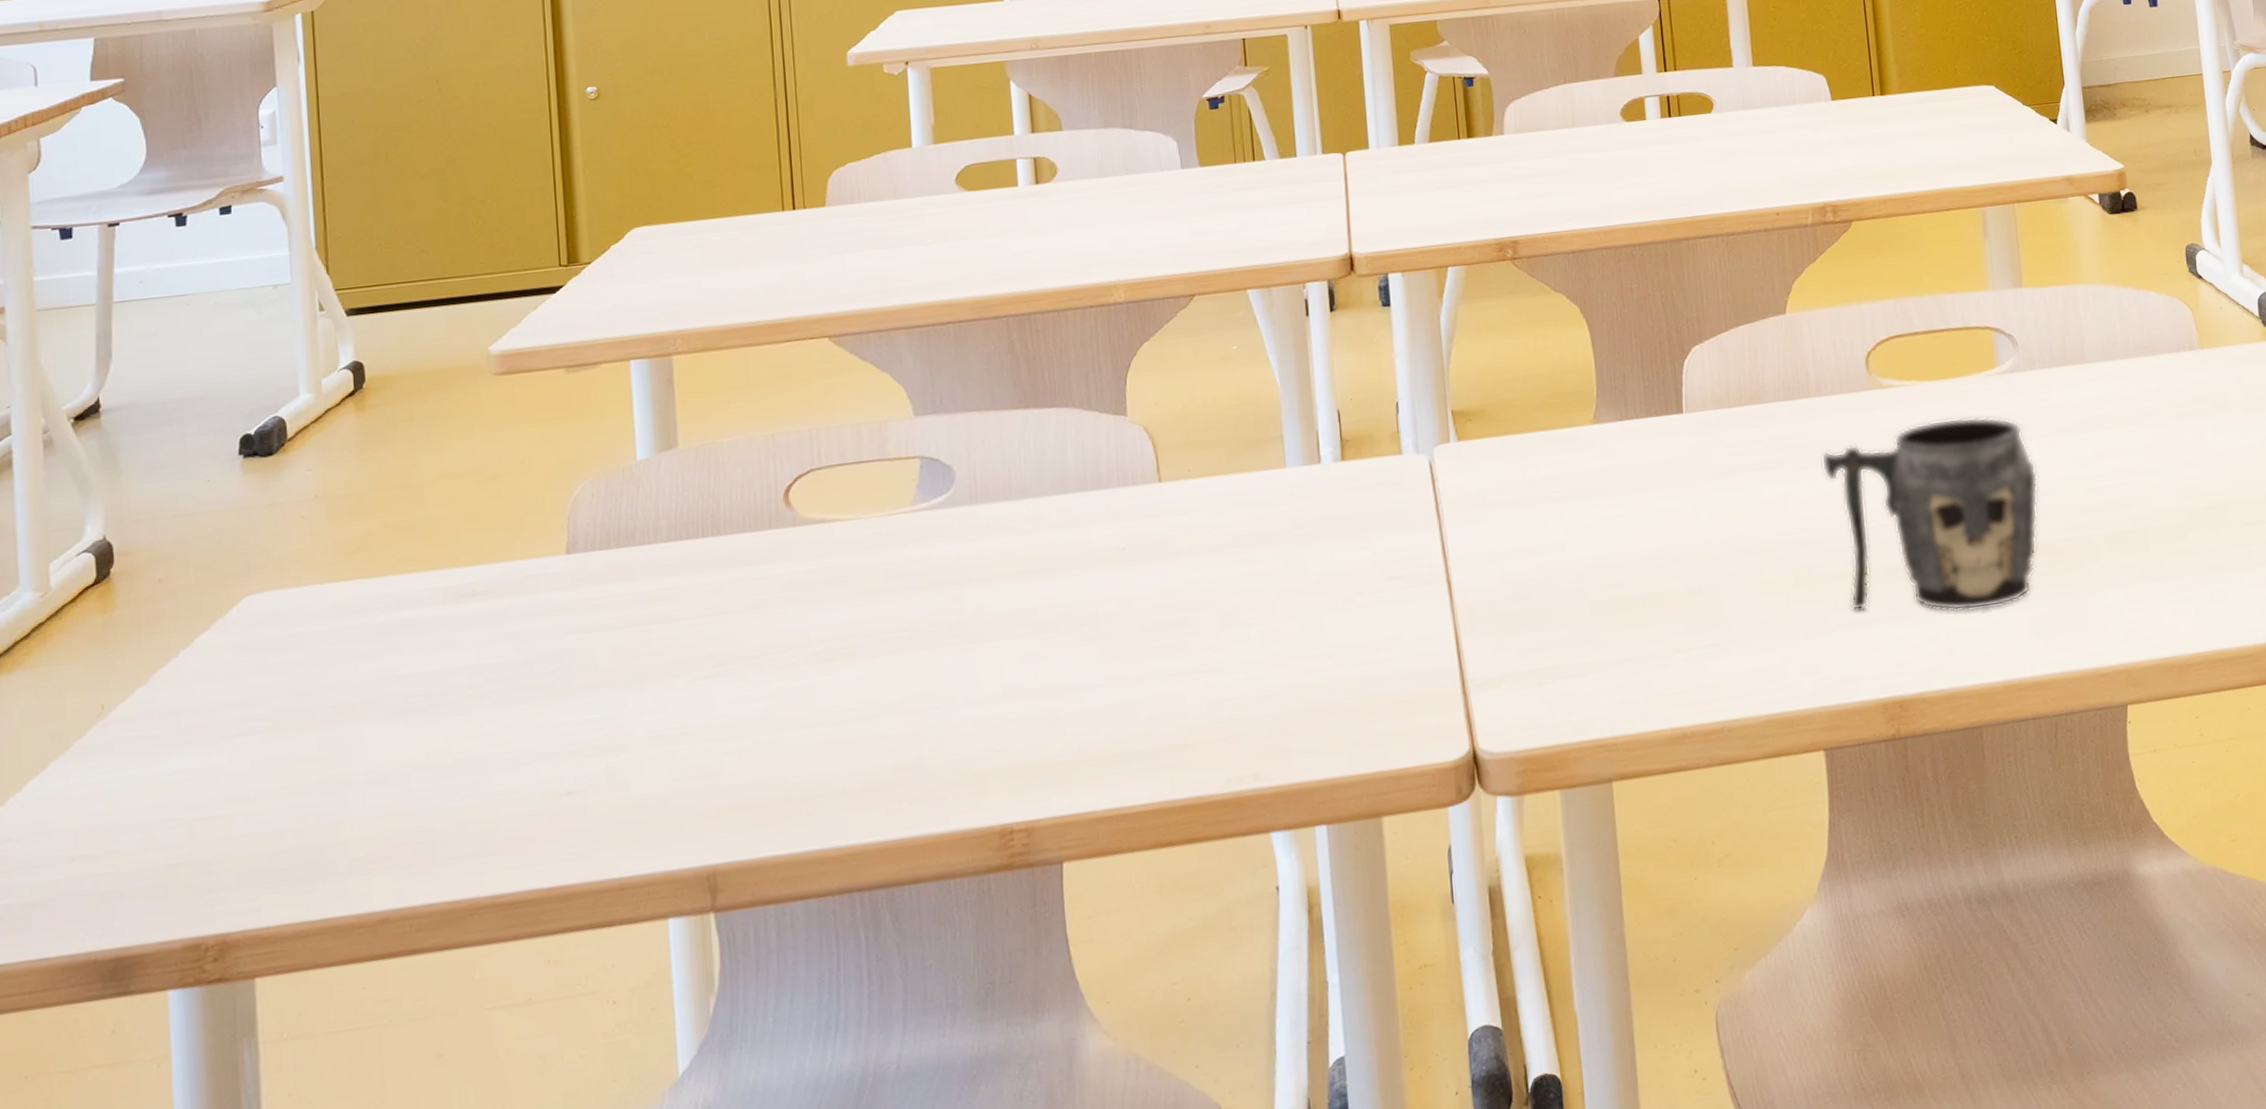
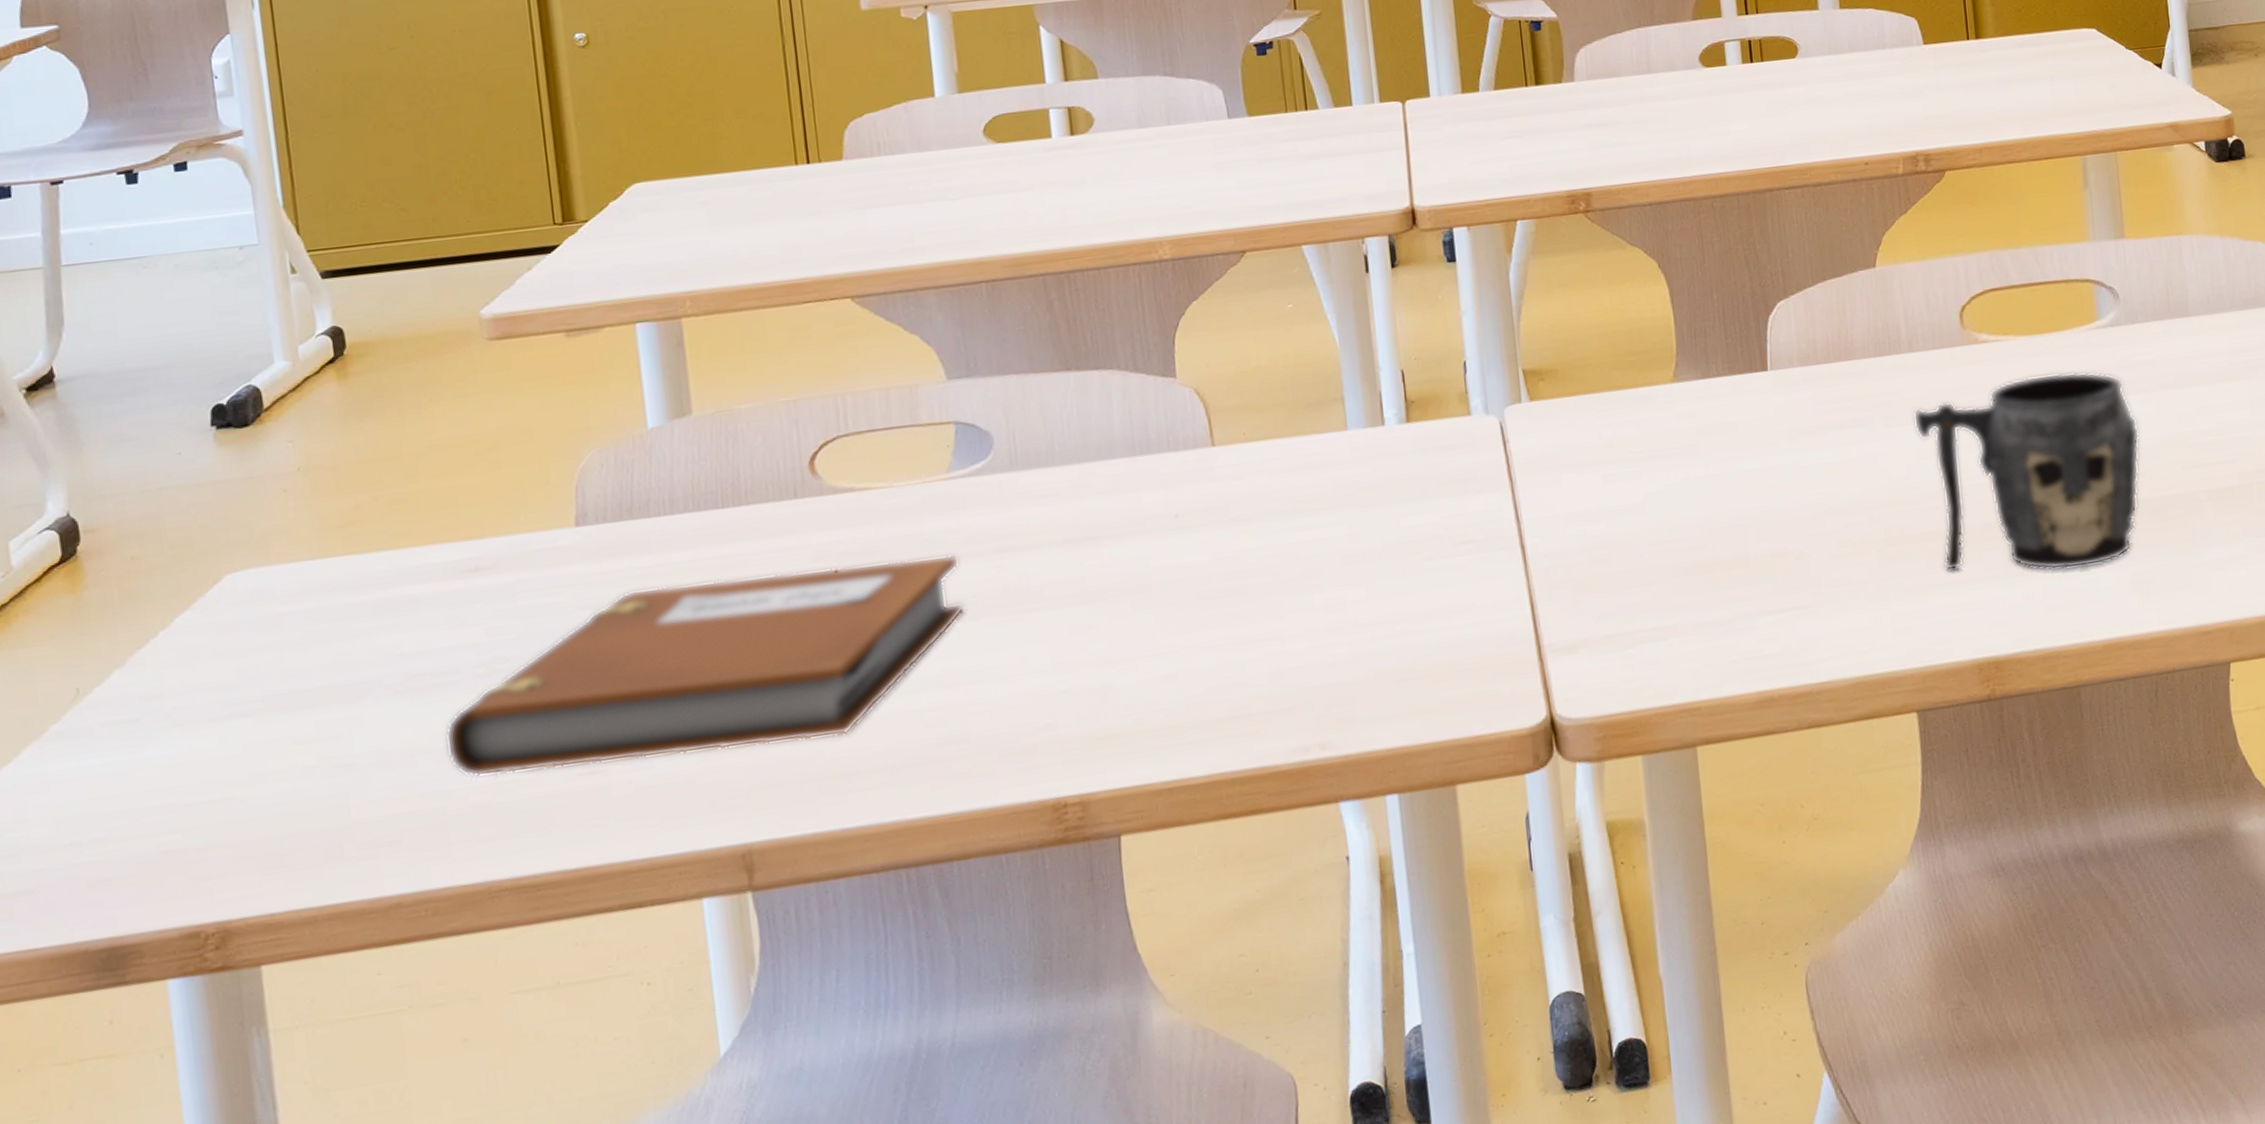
notebook: none [437,584,923,796] -> present [445,554,965,777]

